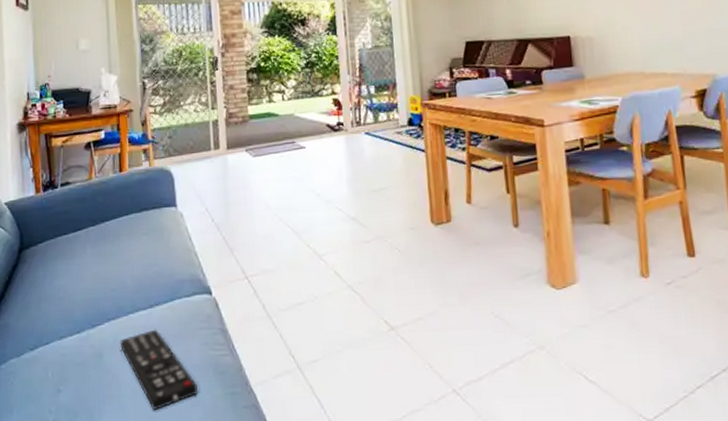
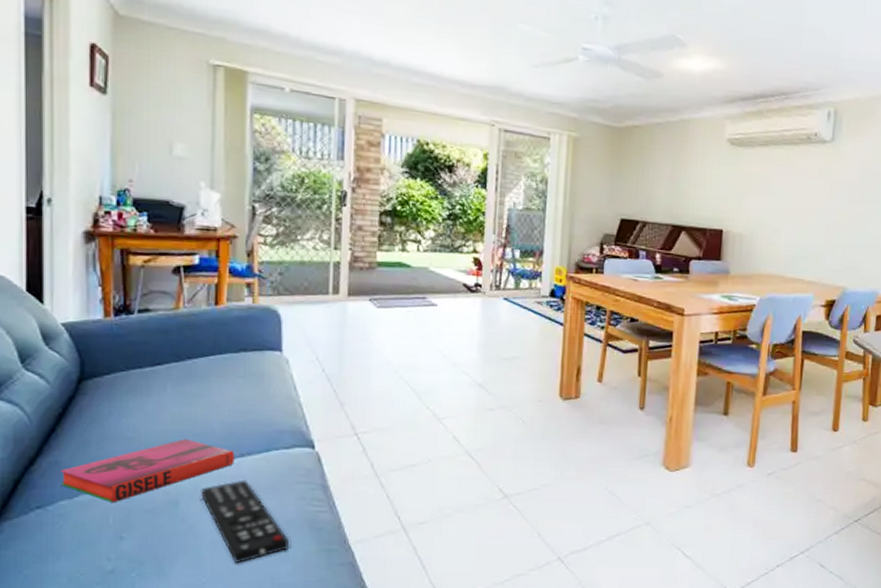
hardback book: none [10,294,146,359] -> present [61,438,235,503]

